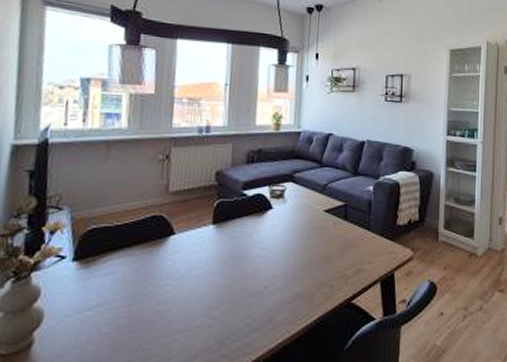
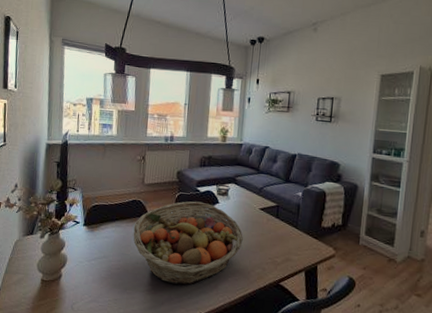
fruit basket: none [152,209,305,326] -> present [133,201,243,285]

